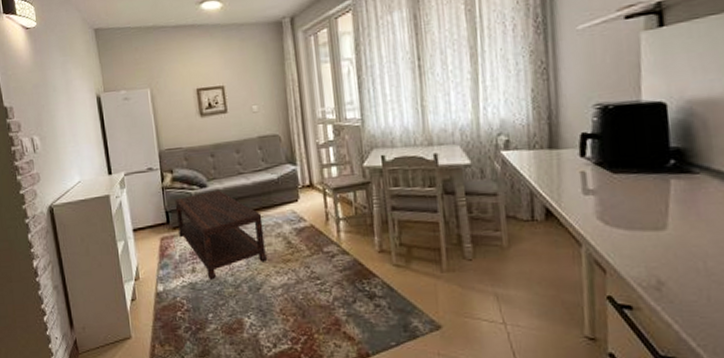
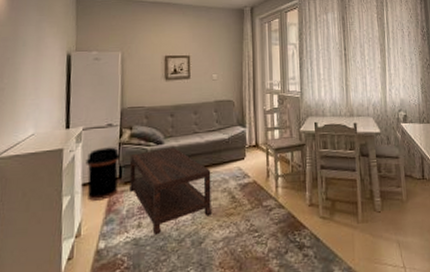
trash can: none [132,192,168,246] -> present [86,147,120,201]

